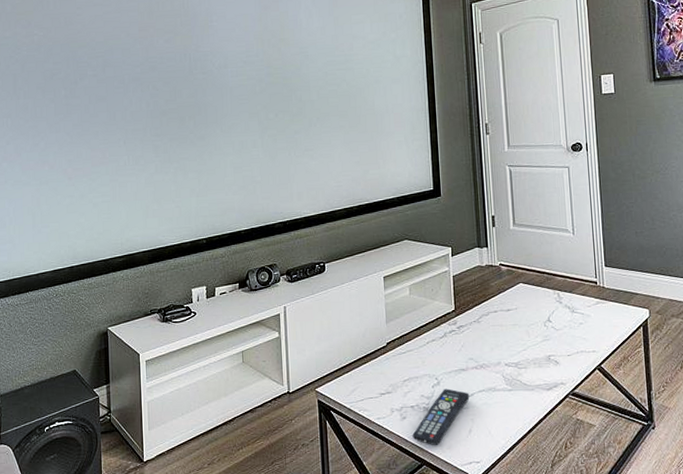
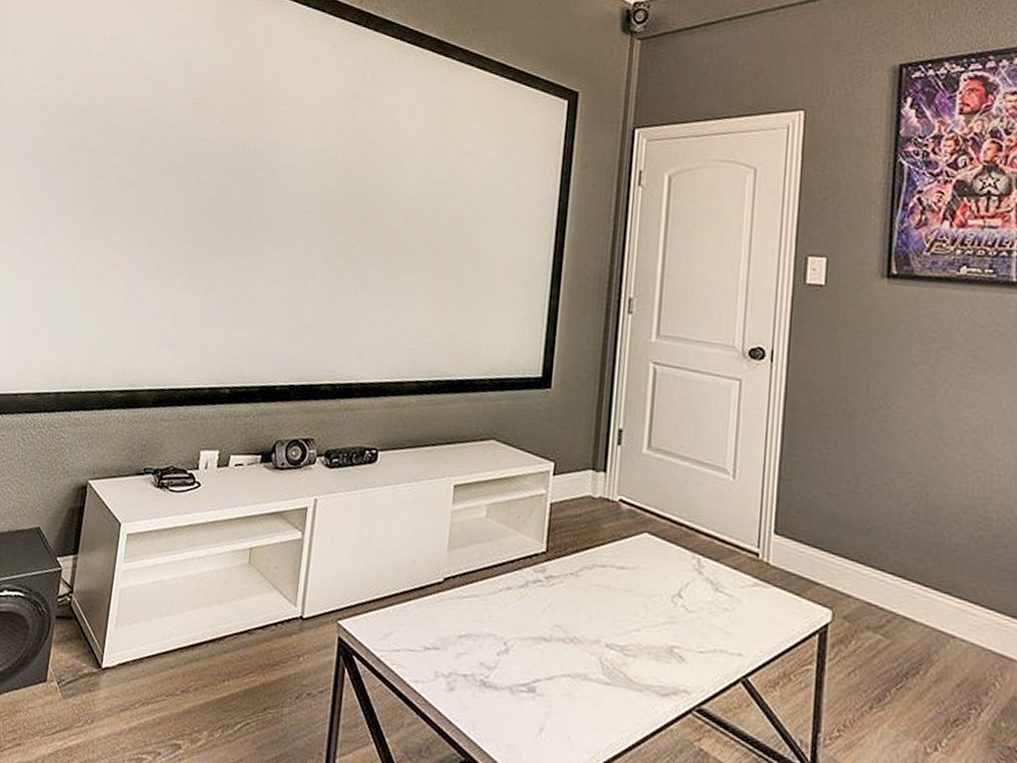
remote control: present [412,388,470,445] -> none [458,660,548,739]

